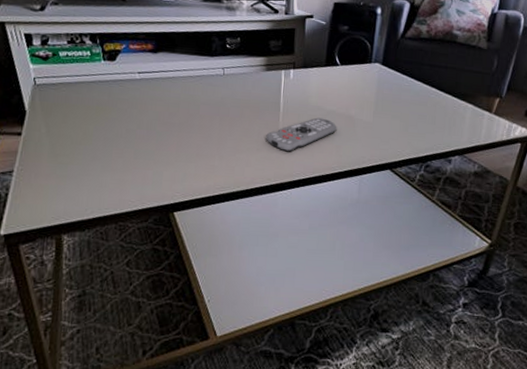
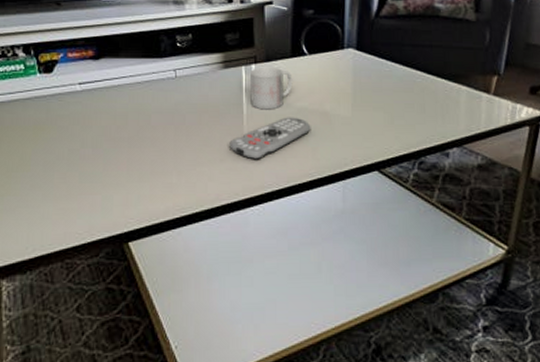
mug: none [286,71,325,110] -> present [249,66,293,110]

